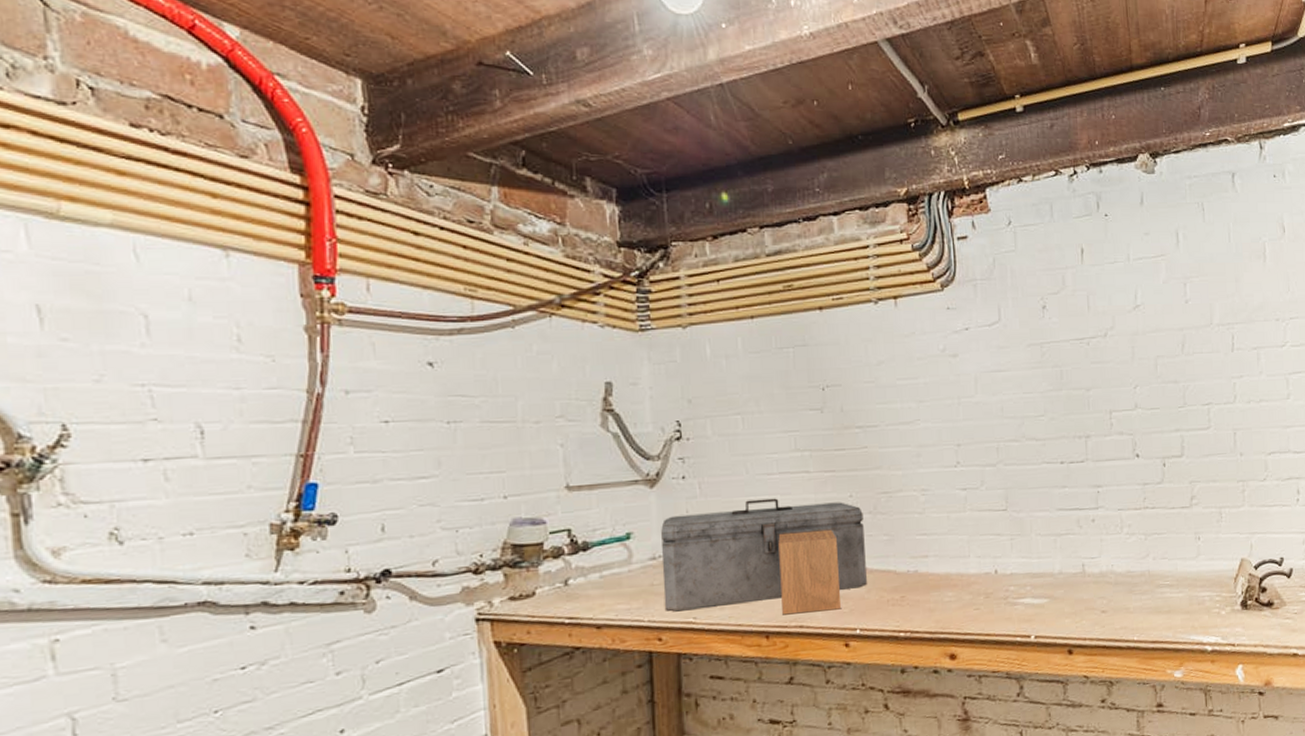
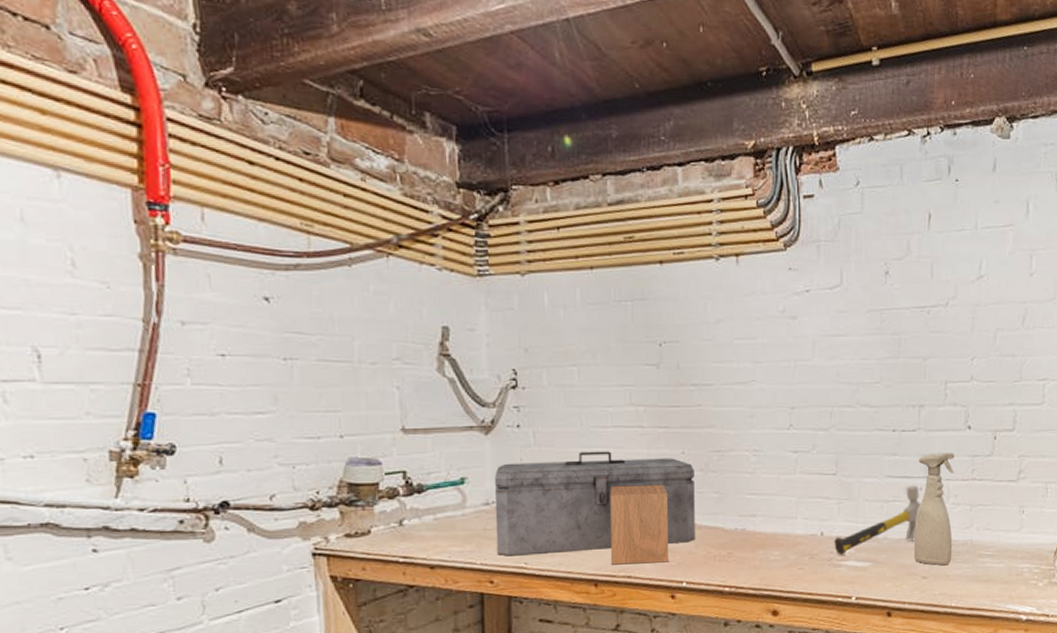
claw hammer: none [1009,517,1095,593] -> present [834,485,922,555]
spray bottle: none [1089,481,1131,598] -> present [913,452,955,566]

